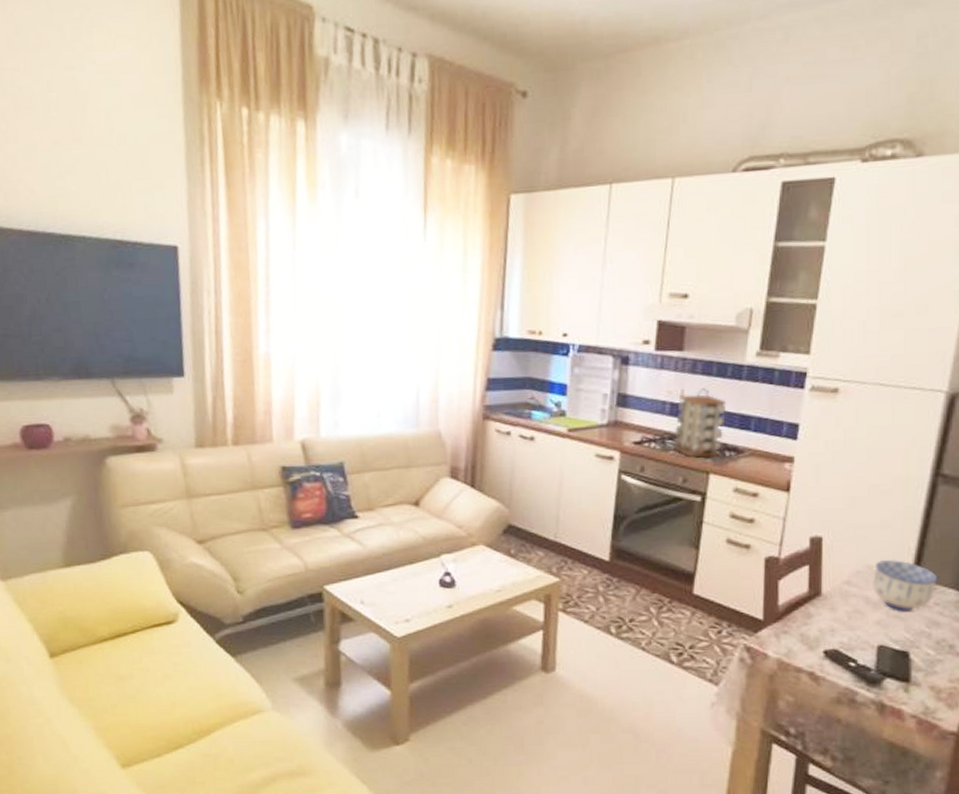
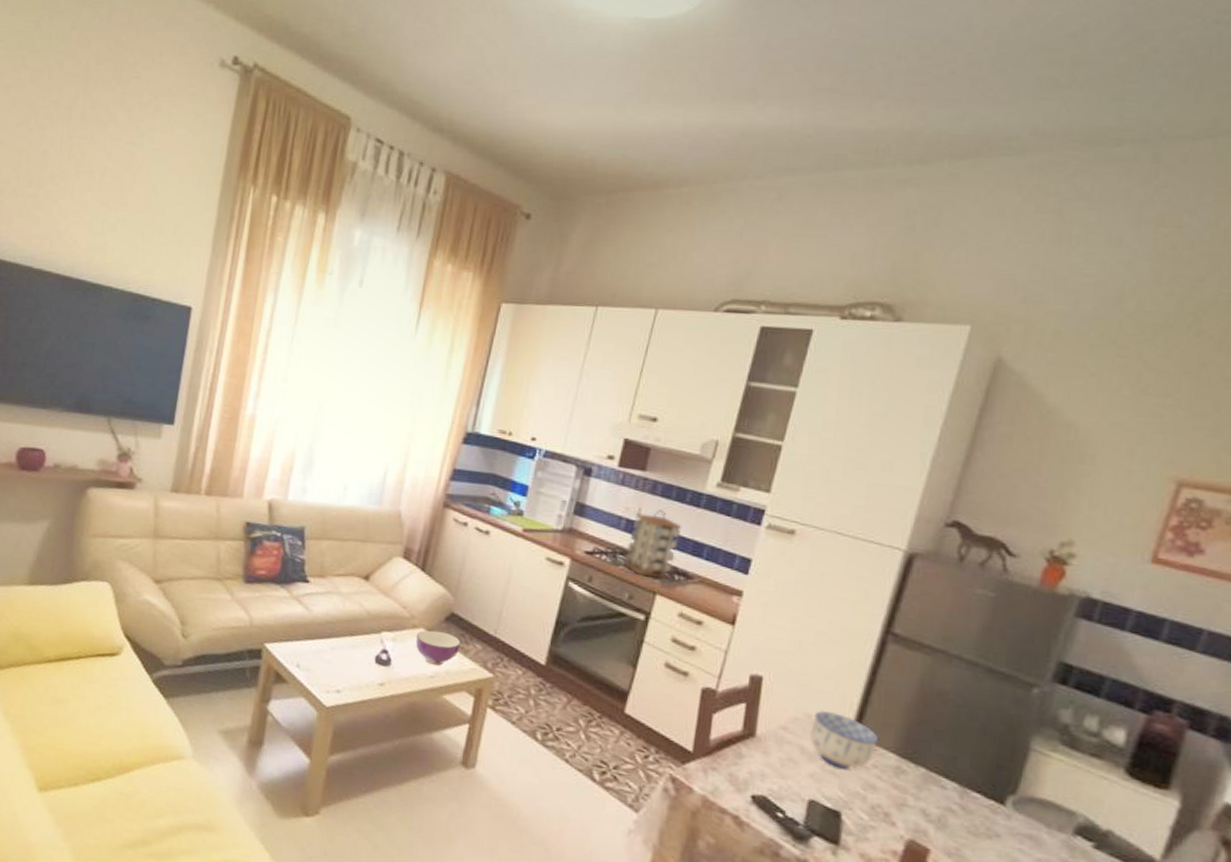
bowl: none [476,544,523,579] -> present [415,630,461,666]

